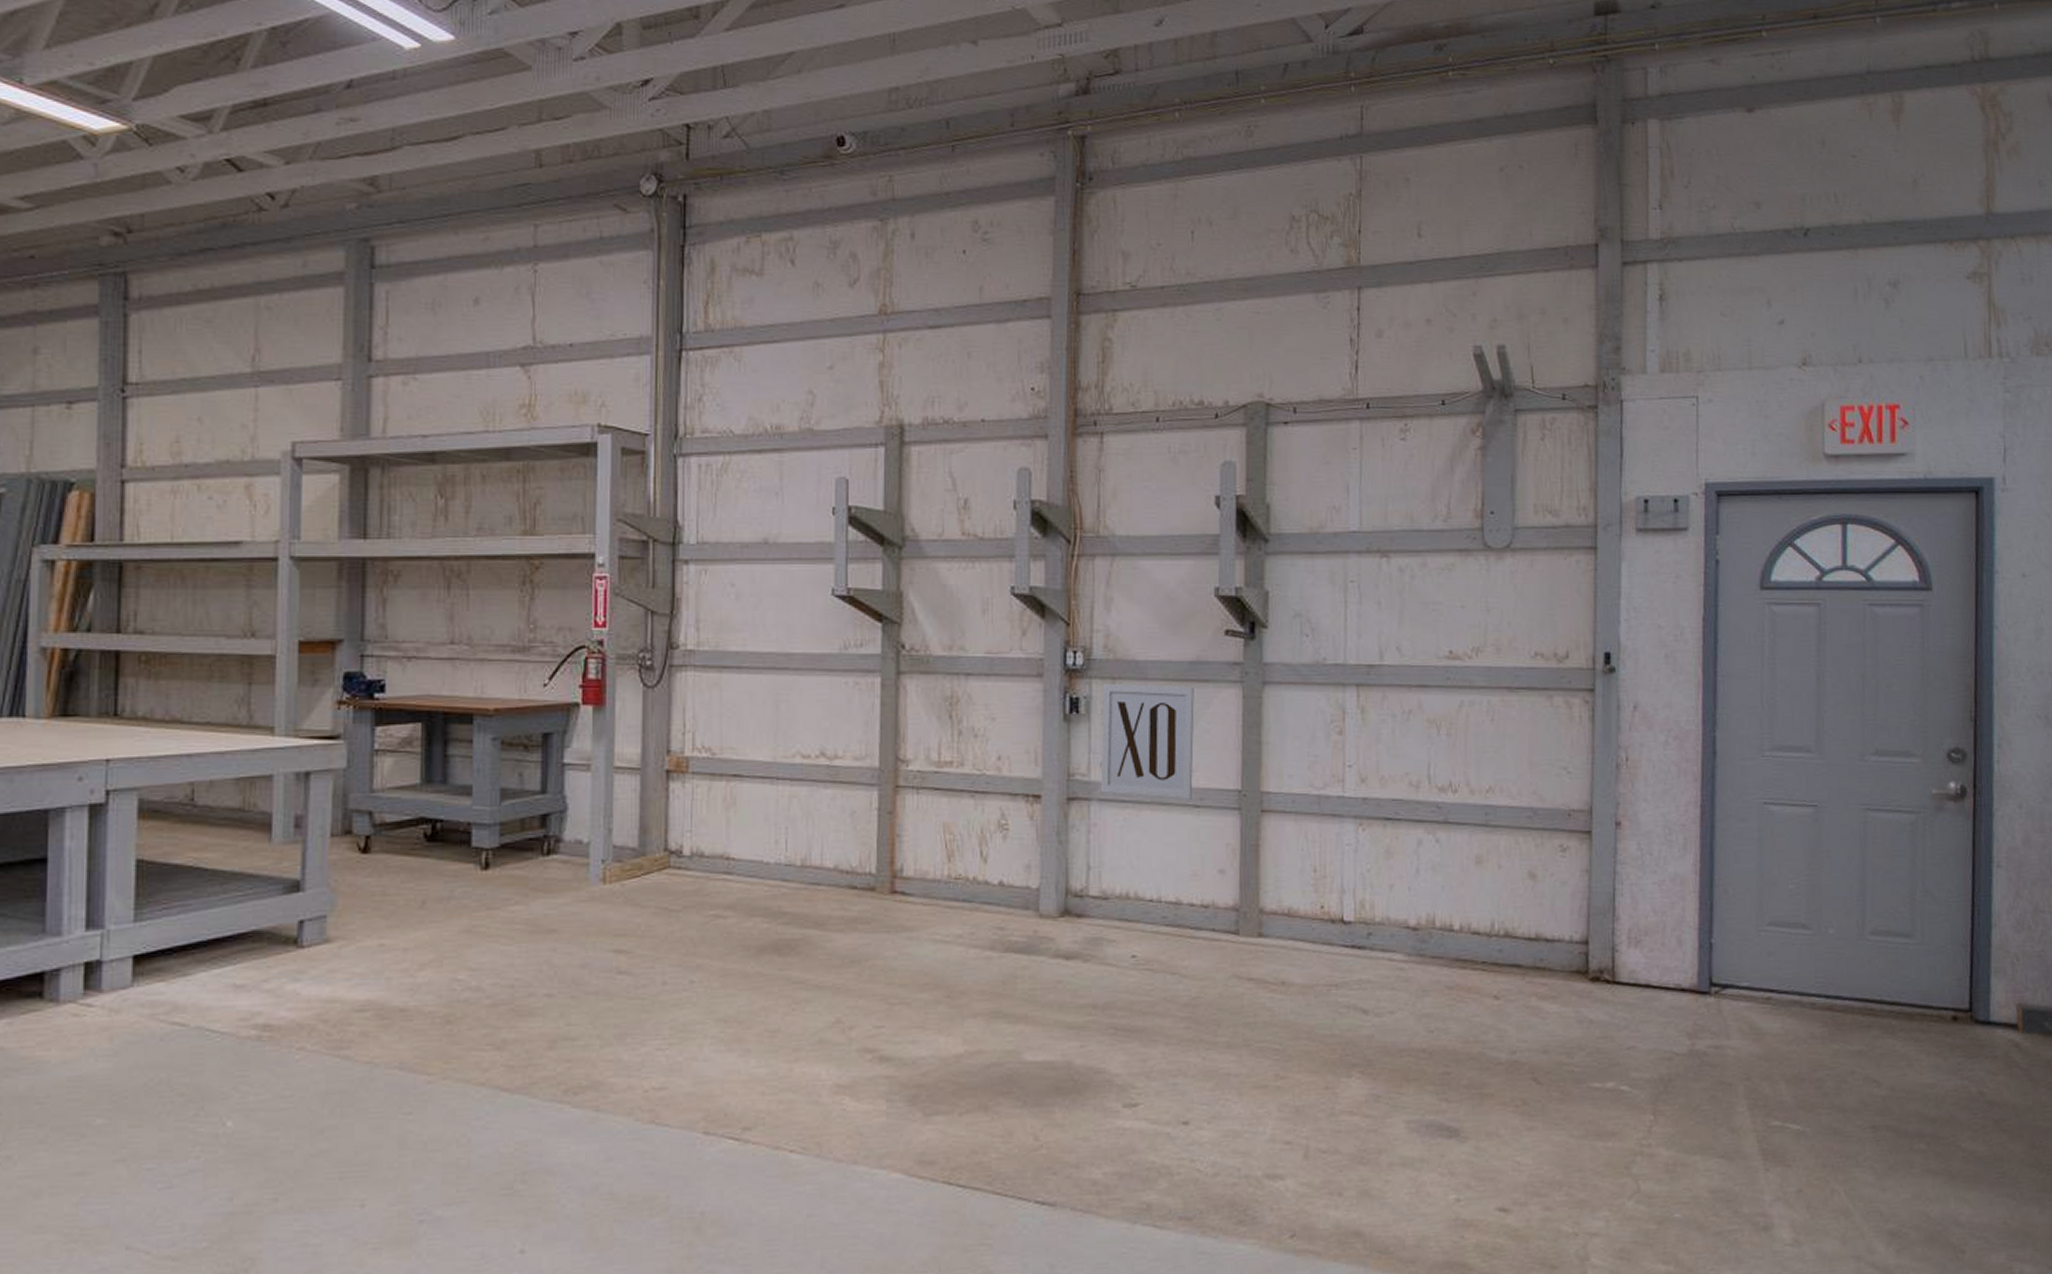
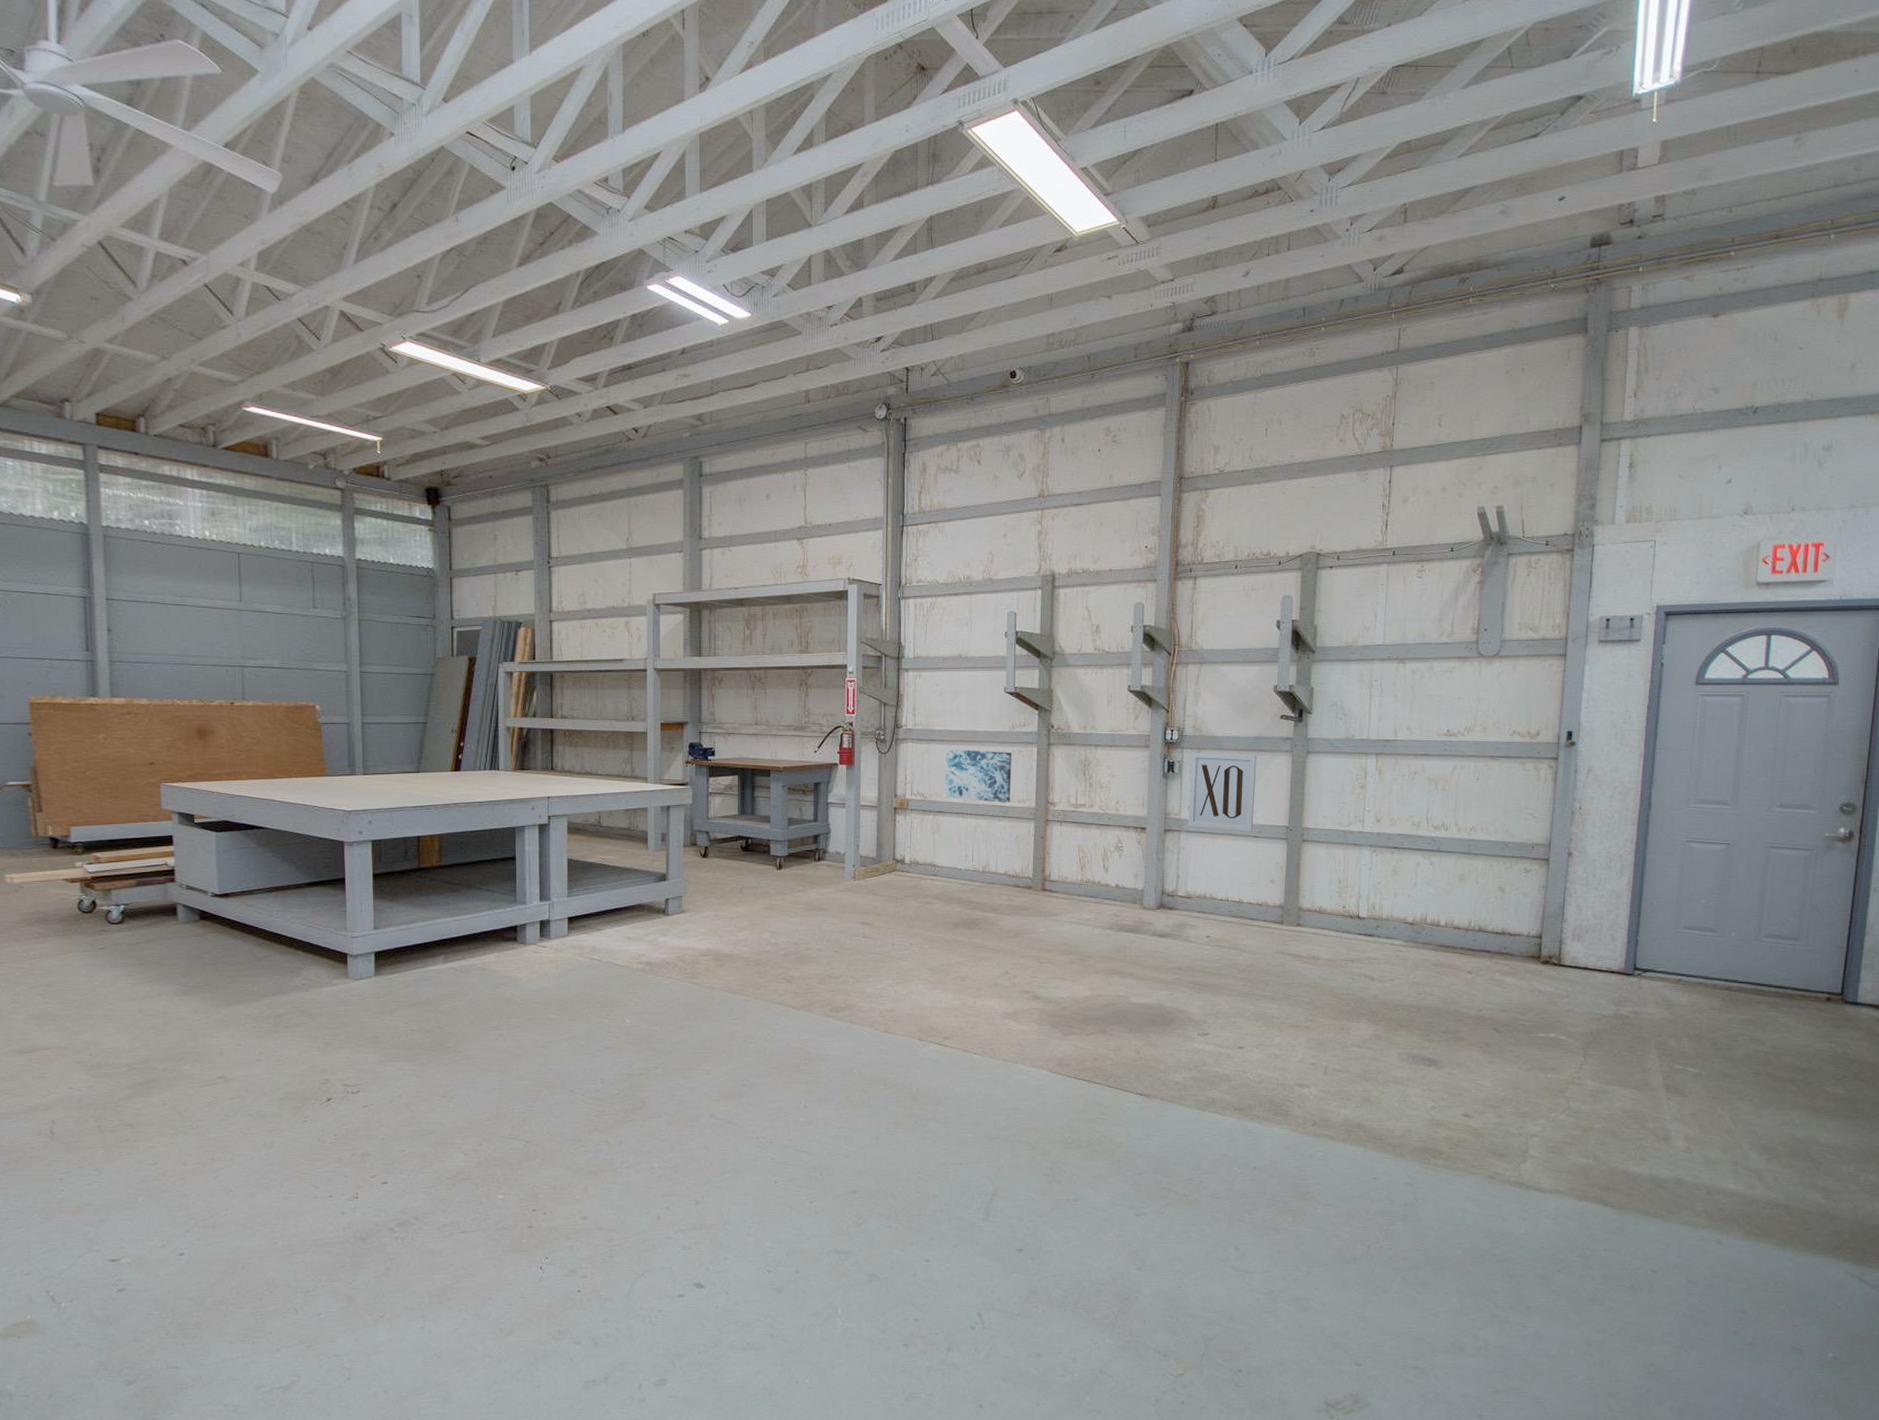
wall art: none [743,679,844,761] -> present [944,748,1012,803]

